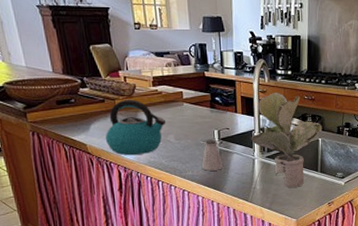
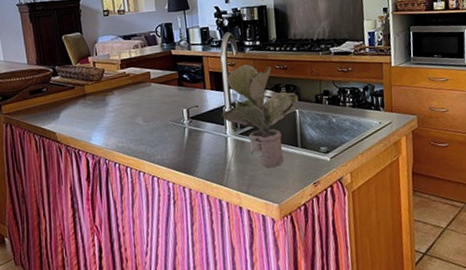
kettle: present [105,99,166,156] -> none [74,83,134,142]
saltshaker: present [201,139,223,171] -> none [171,119,193,154]

